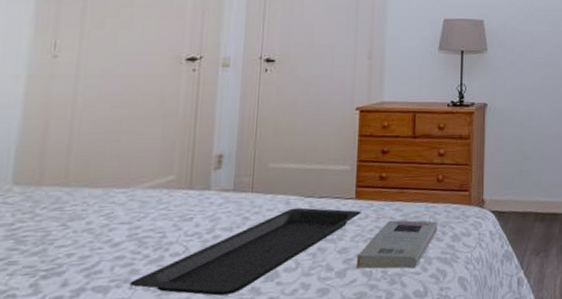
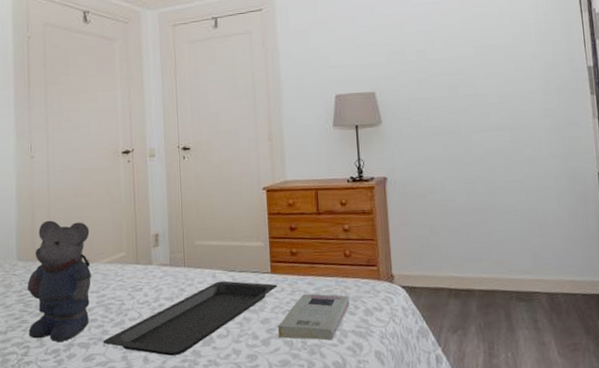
bear: none [16,135,129,287] -> present [27,220,92,342]

